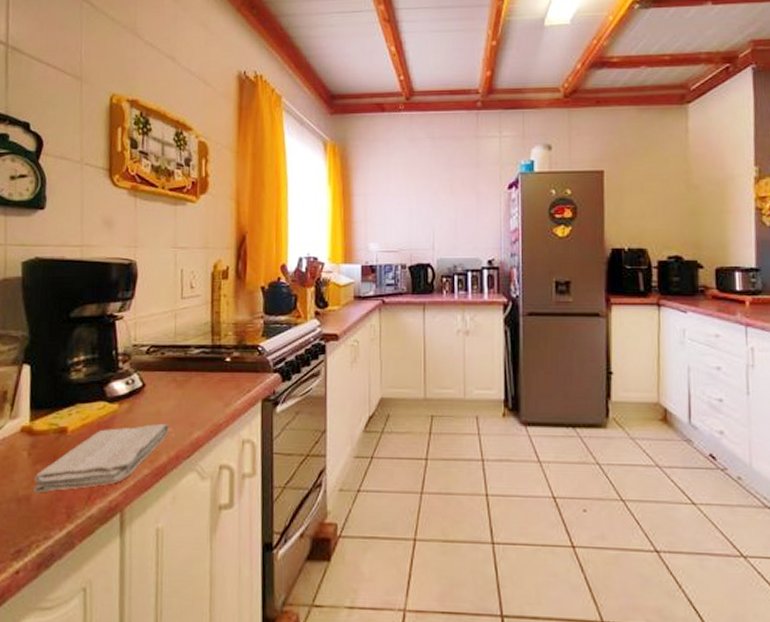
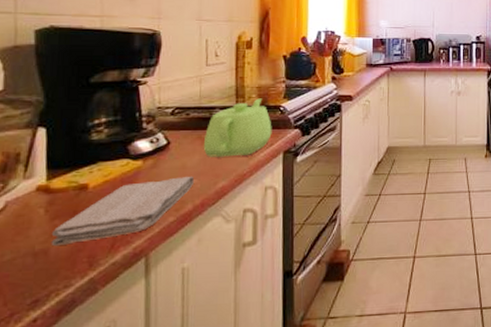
teapot: none [178,336,250,403] -> present [203,98,272,157]

